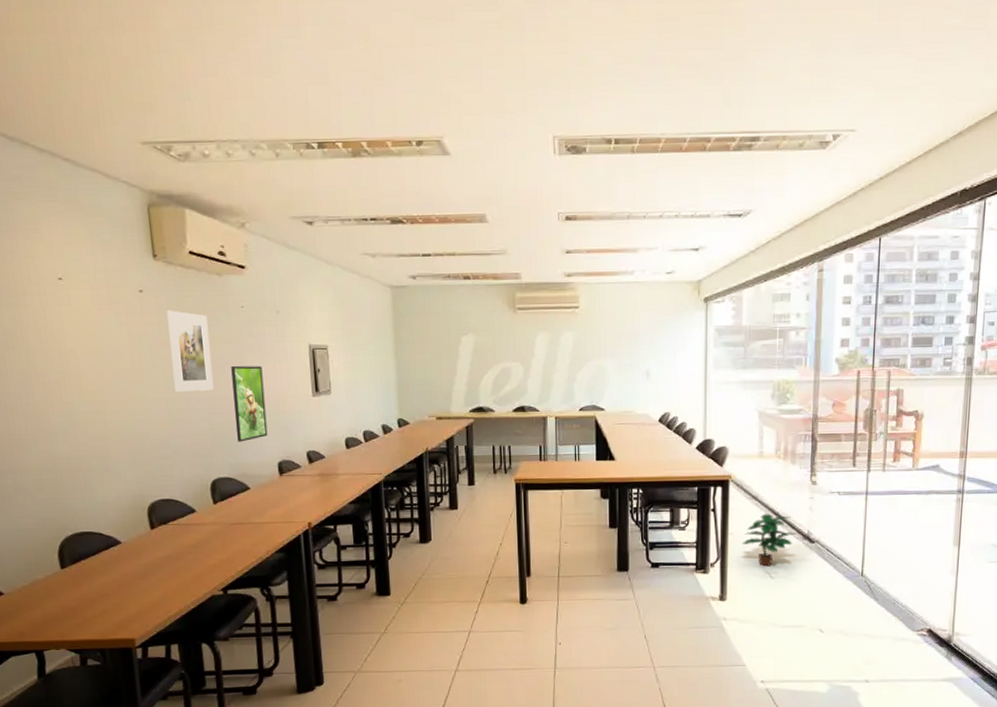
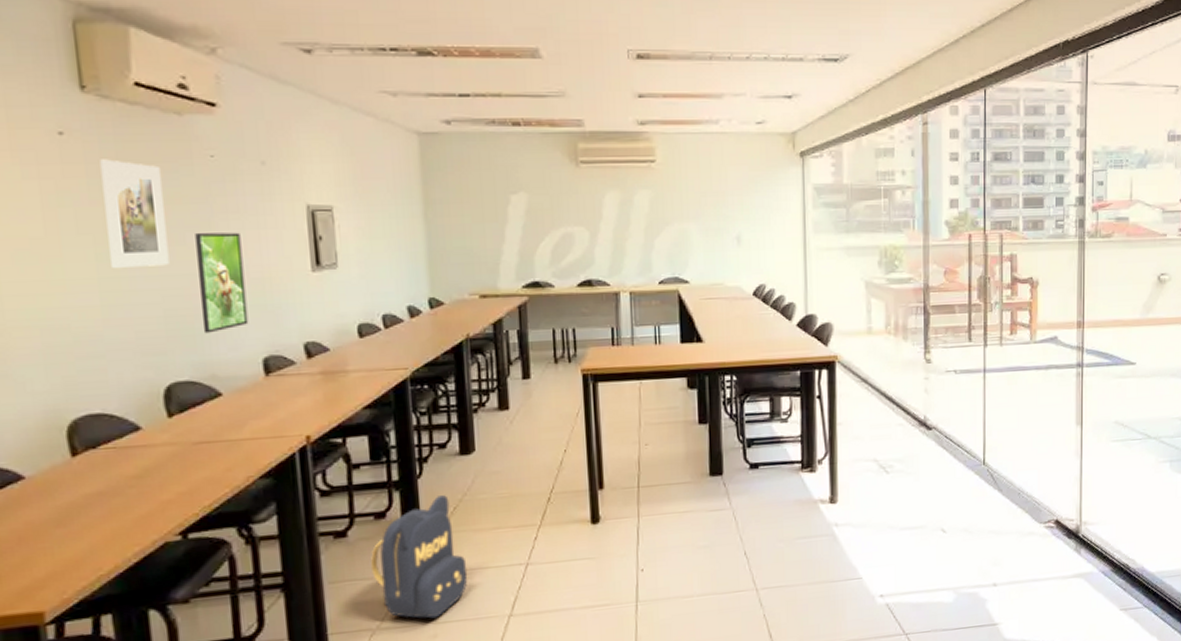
backpack: none [354,574,425,667] -> present [371,495,468,619]
potted plant: present [742,513,798,567] -> none [852,398,913,460]

